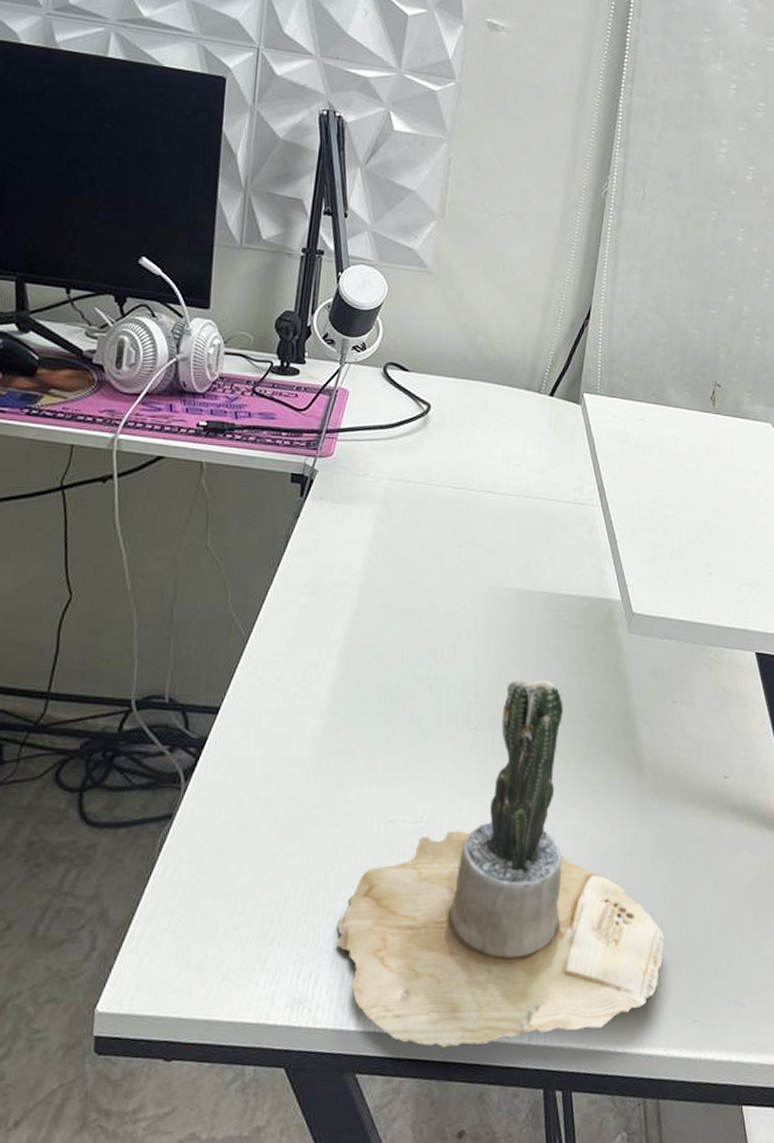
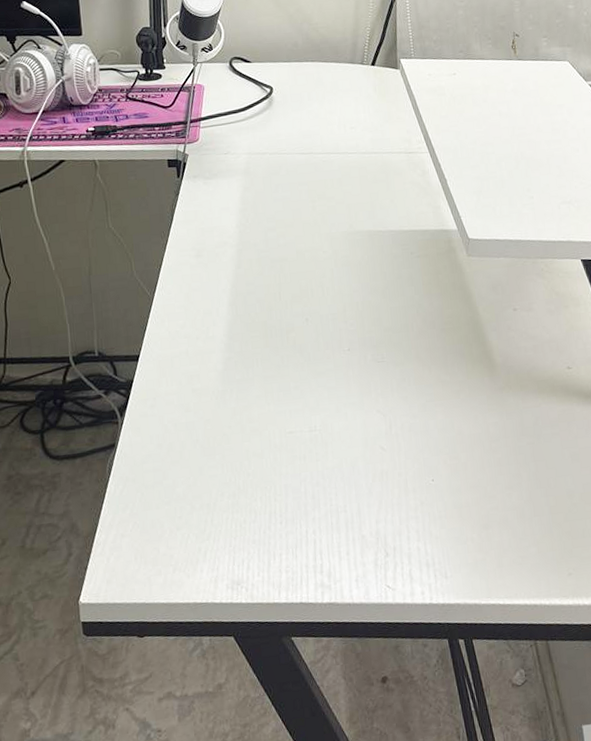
potted cactus: present [335,680,665,1048] -> none [258,303,535,611]

